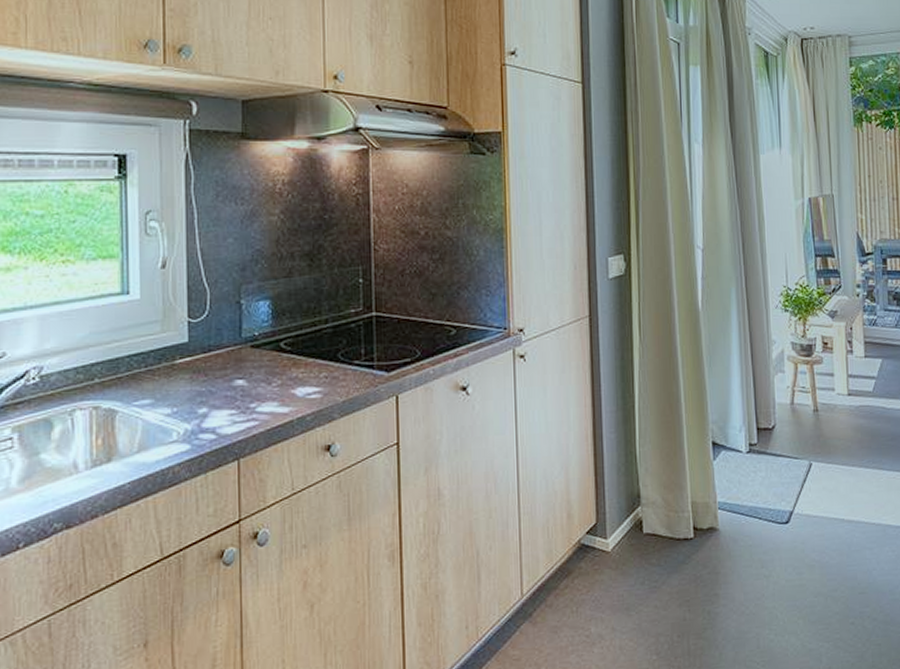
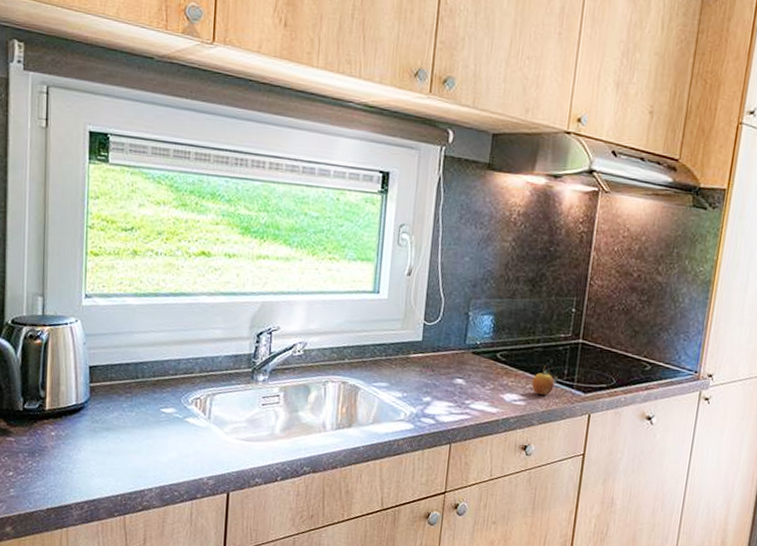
fruit: none [326,348,354,383] -> present [532,365,558,396]

